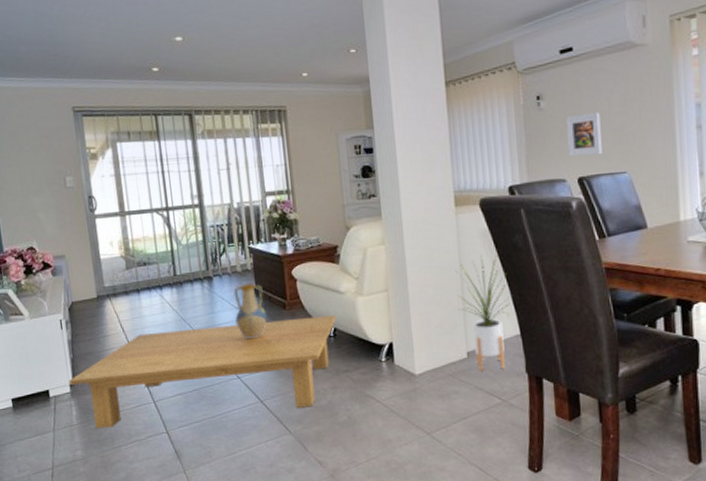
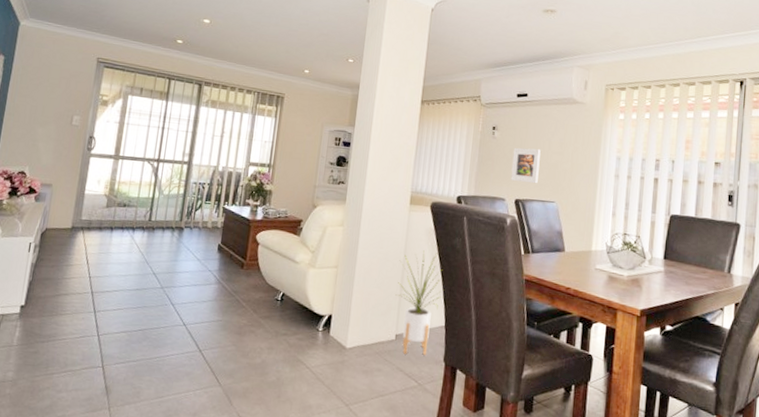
coffee table: present [68,315,337,429] -> none [20,269,287,363]
vase: present [233,283,267,340] -> none [194,239,227,291]

